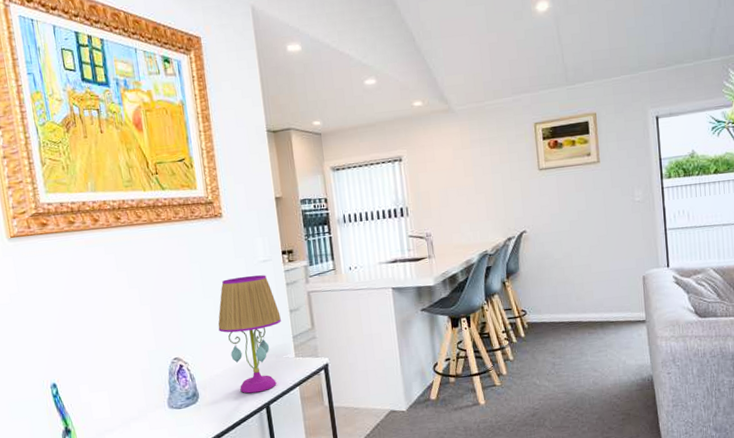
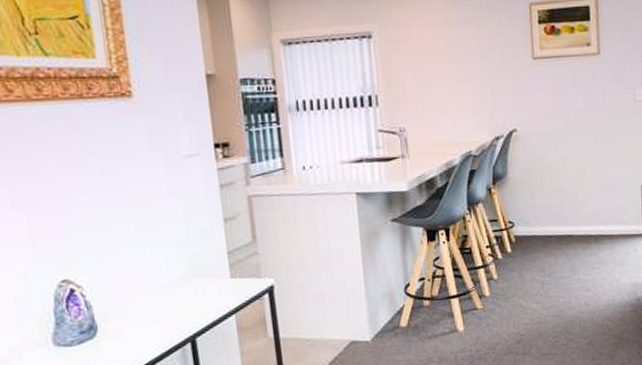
table lamp: present [218,275,281,394] -> none [125,173,212,325]

